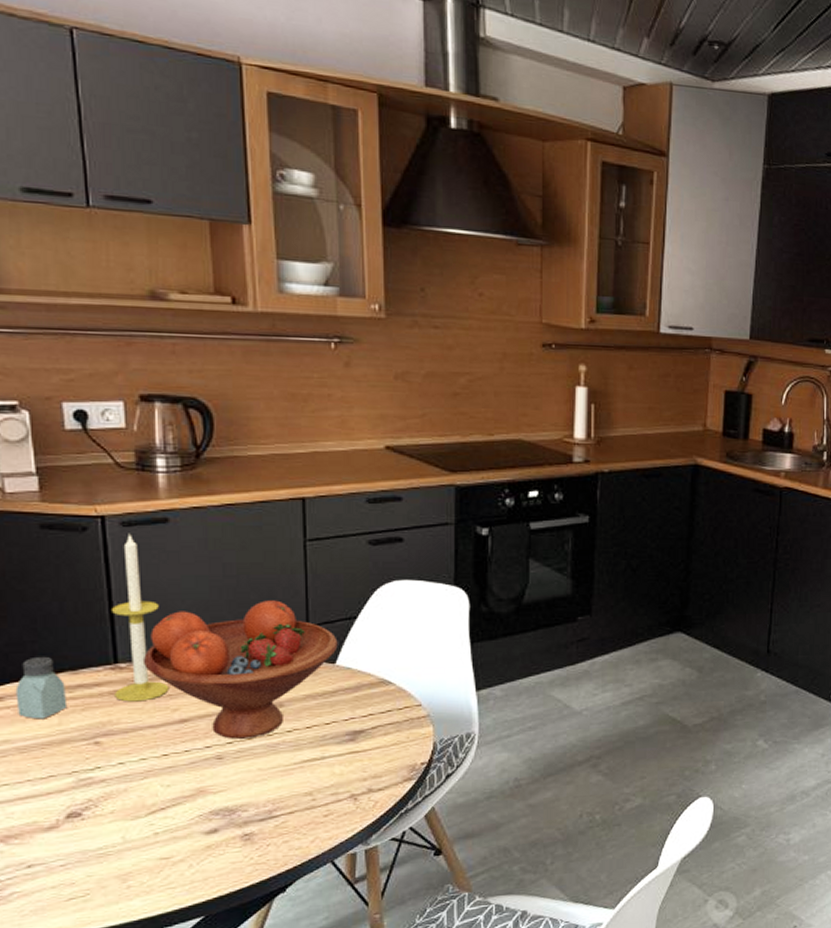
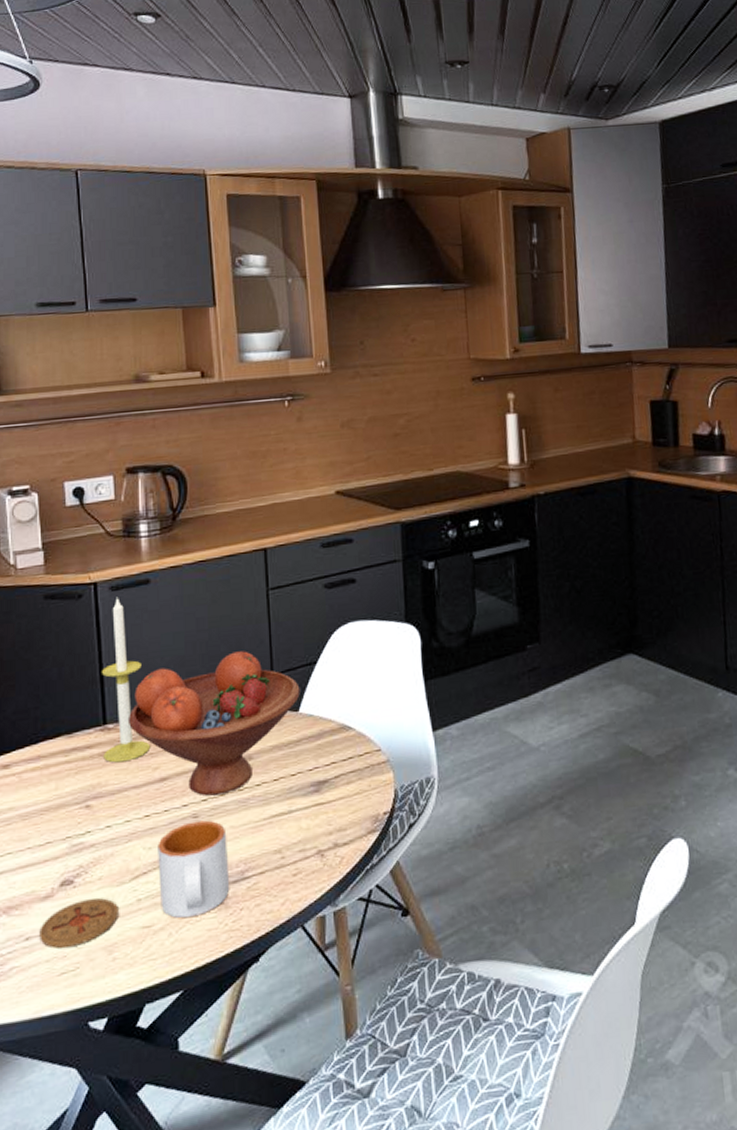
saltshaker: present [15,656,68,720] -> none [20,721,63,785]
coaster: none [43,830,133,876] -> present [39,897,118,949]
mug: none [177,762,255,852] -> present [158,820,229,918]

